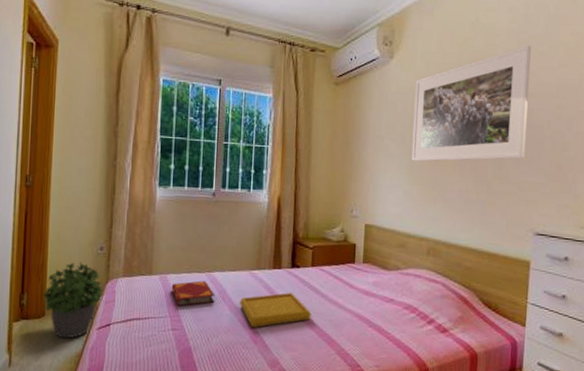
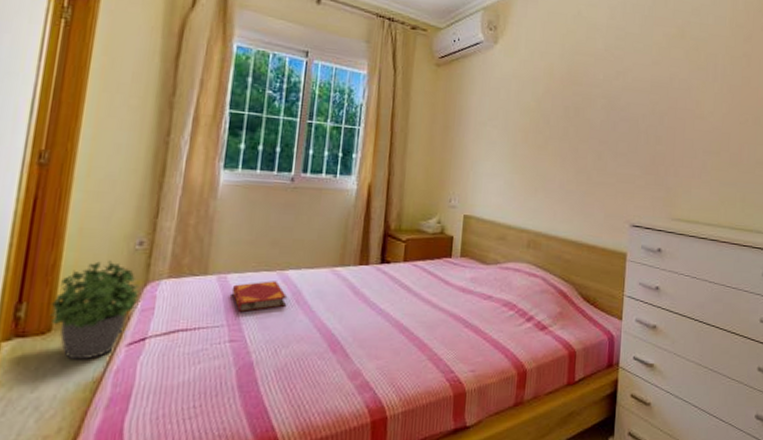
serving tray: present [239,293,311,328] -> none [316,292,401,335]
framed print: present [411,45,531,162] -> none [513,41,628,151]

